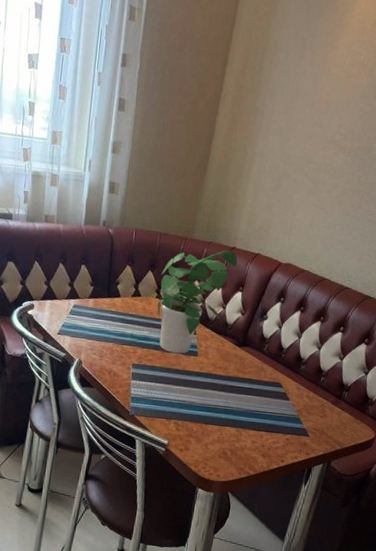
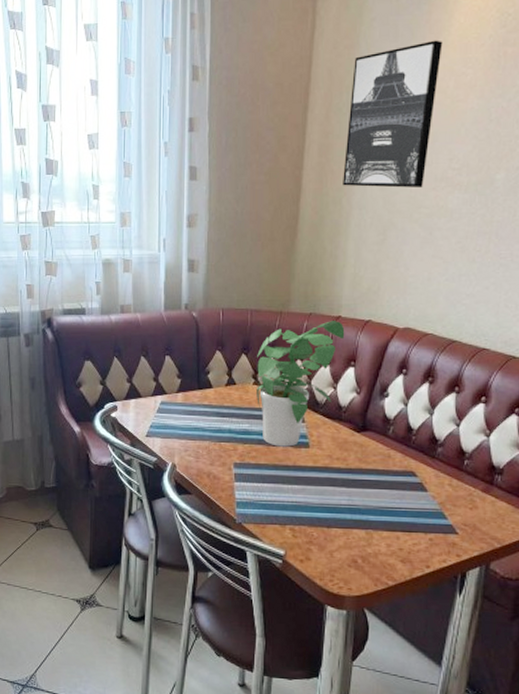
wall art: none [249,20,345,146] -> present [343,40,443,188]

